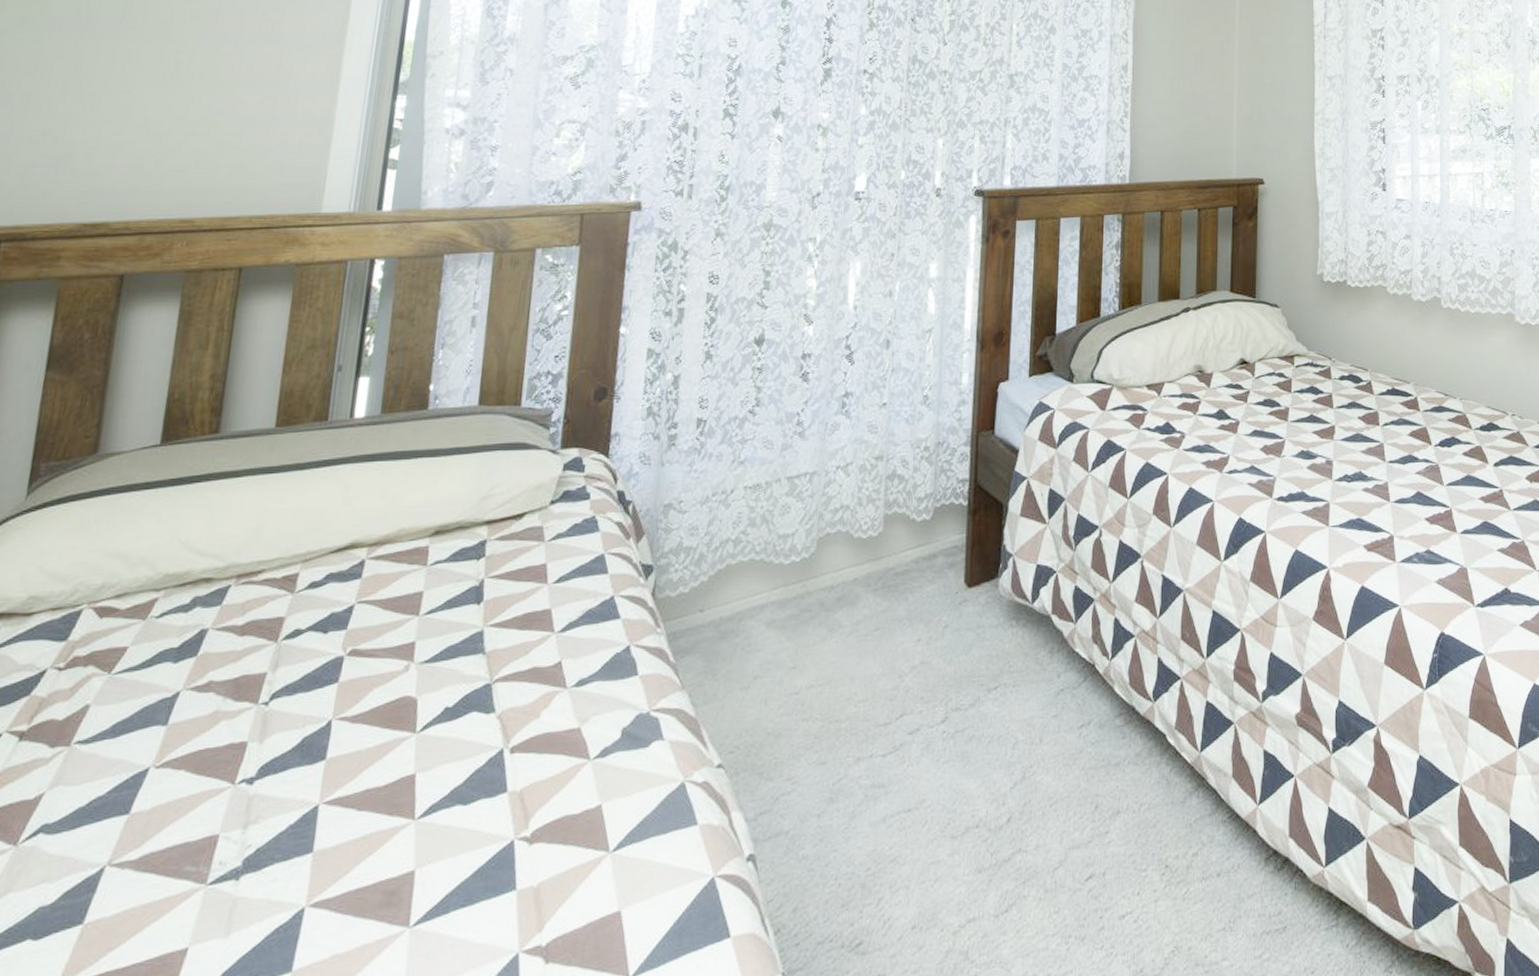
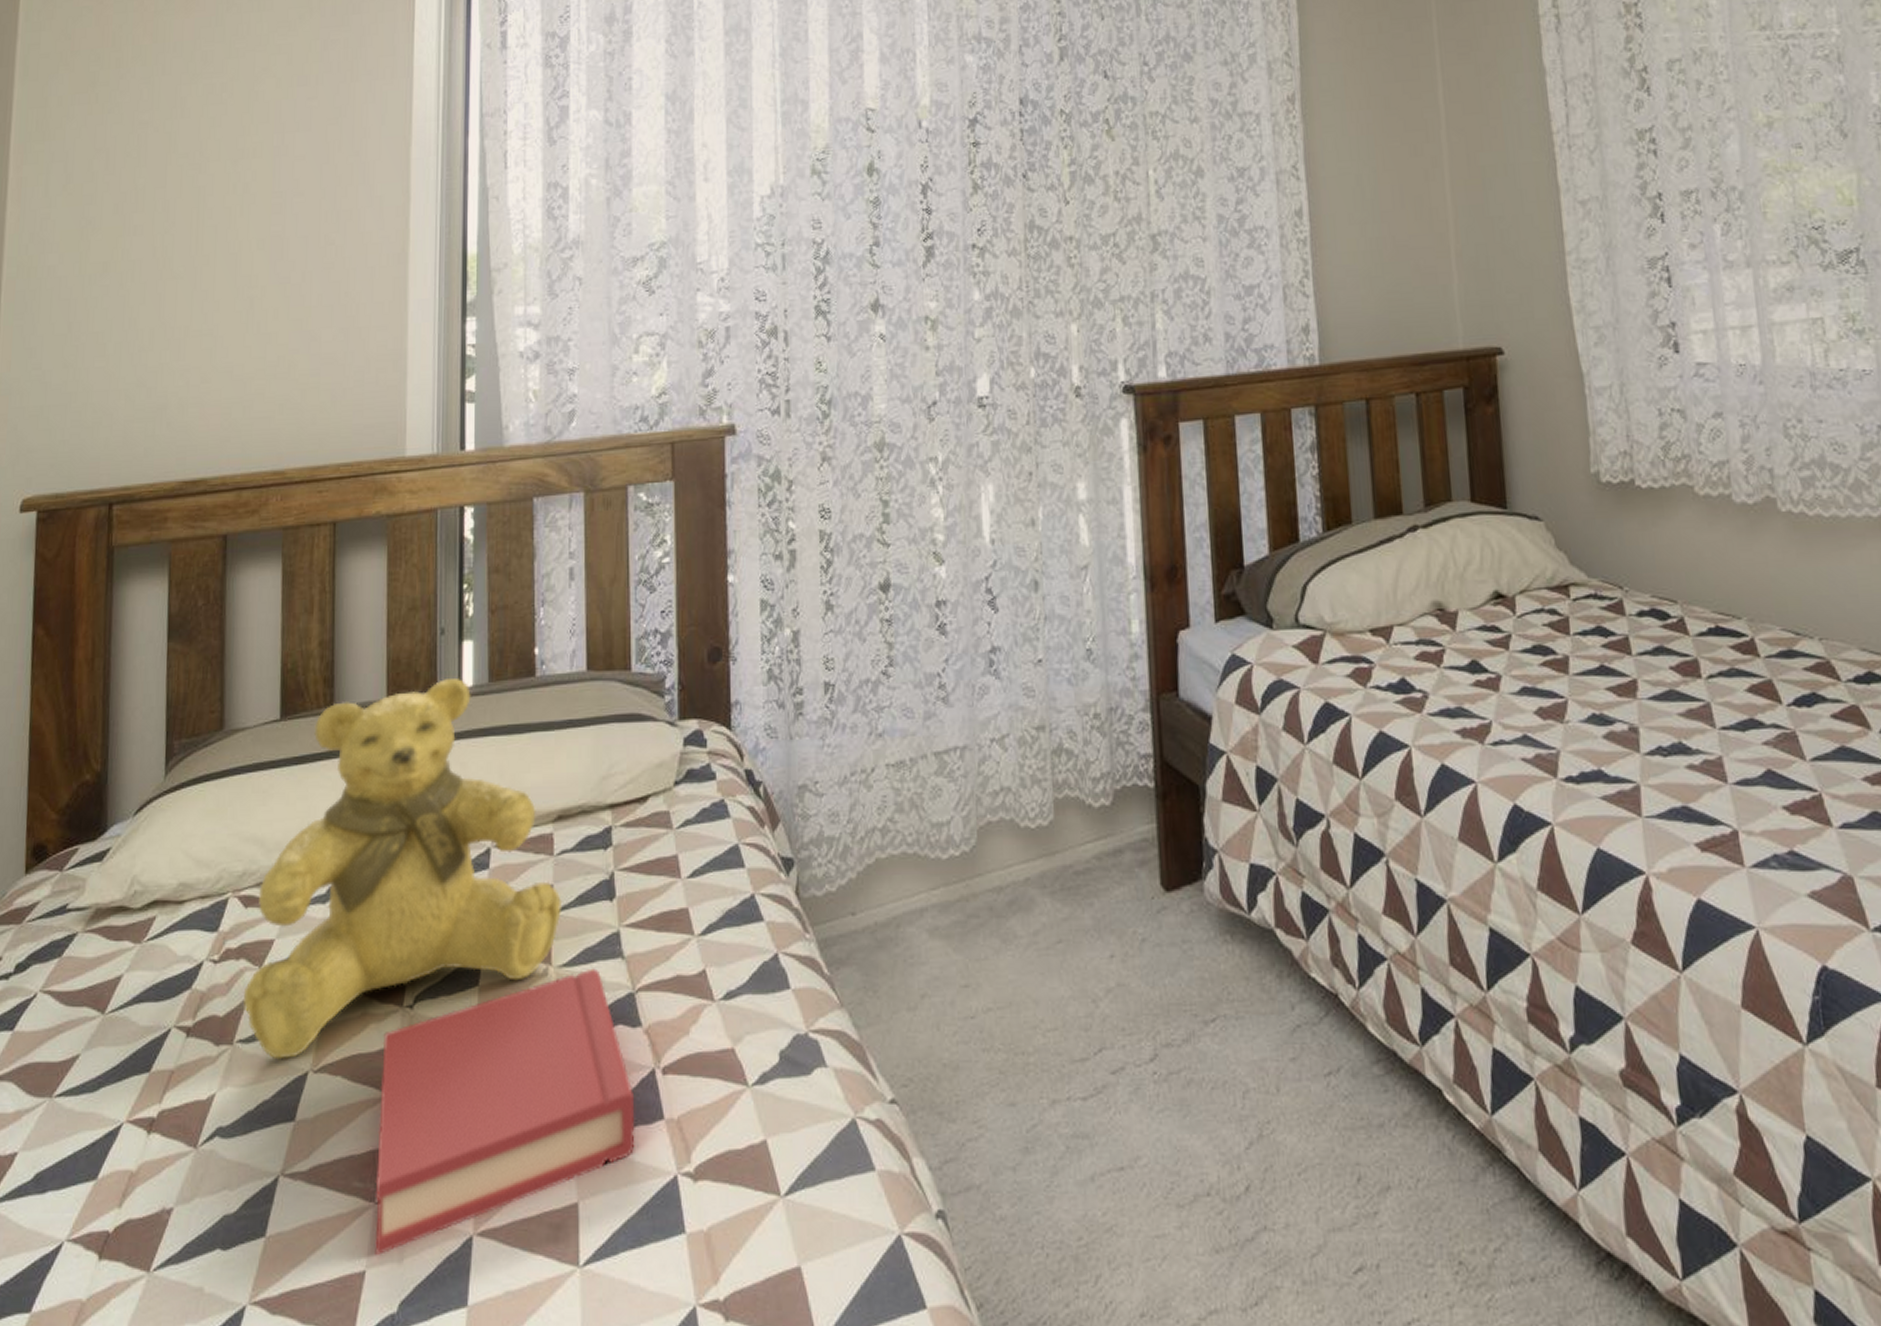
teddy bear: none [86,410,431,758] -> present [242,679,563,1060]
hardback book: none [200,663,482,932] -> present [375,968,635,1255]

